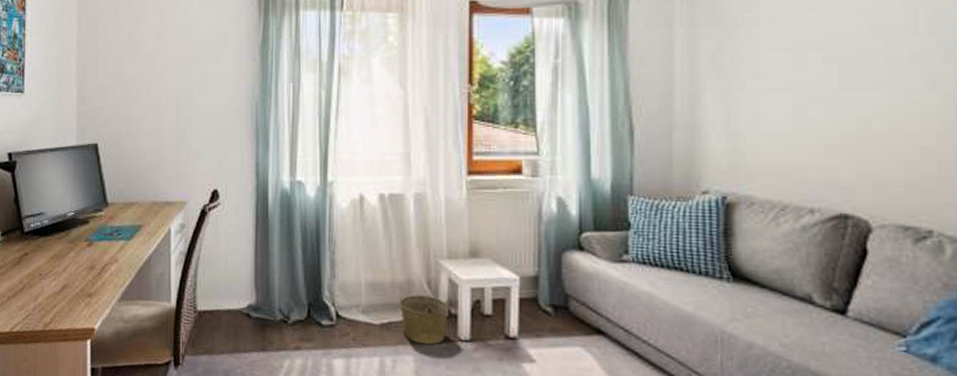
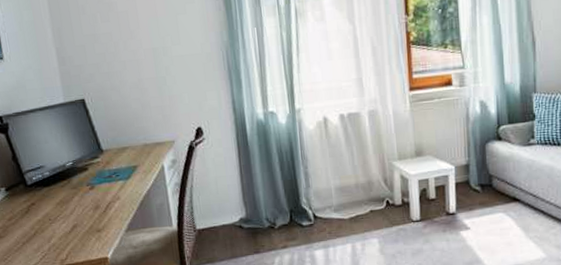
basket: present [400,295,449,345] -> none [364,191,403,229]

